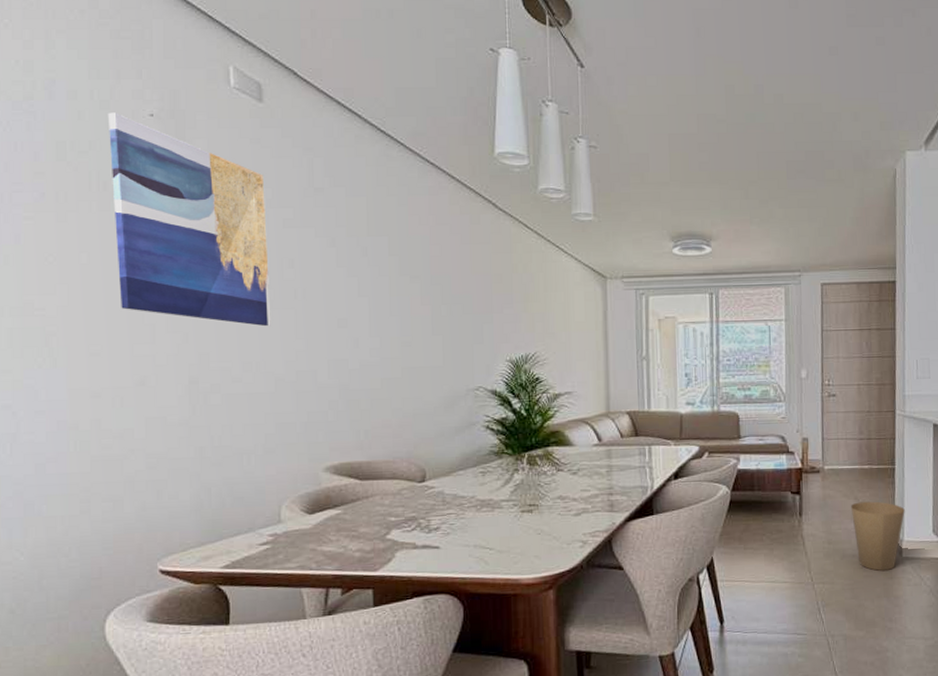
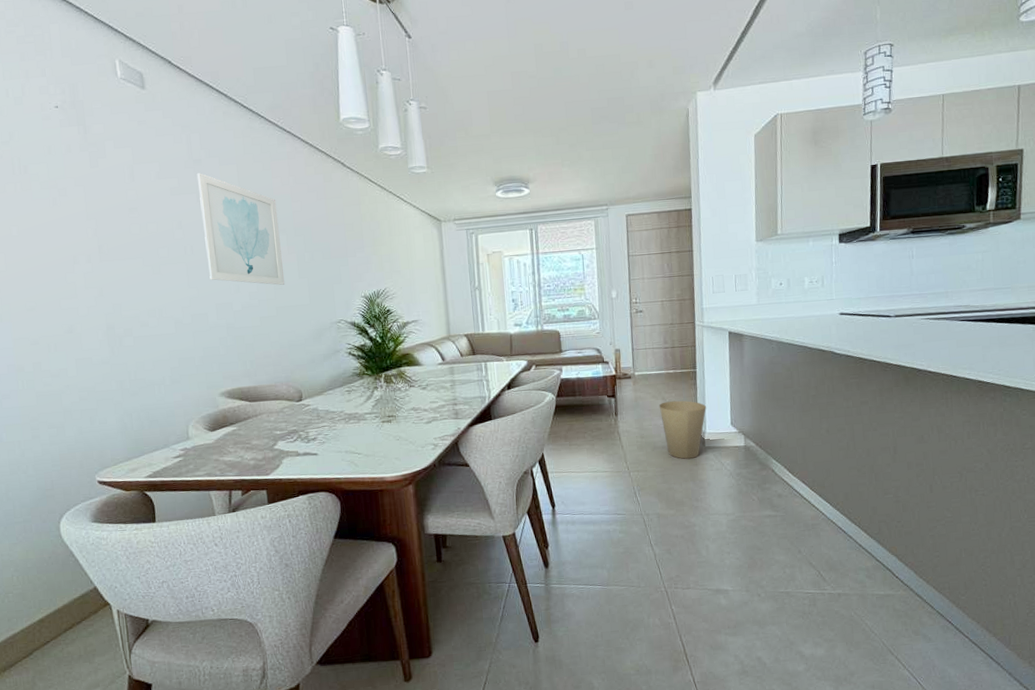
wall art: present [107,112,271,327] -> none [21,107,168,279]
wall art: none [317,204,415,342] -> present [196,173,285,285]

